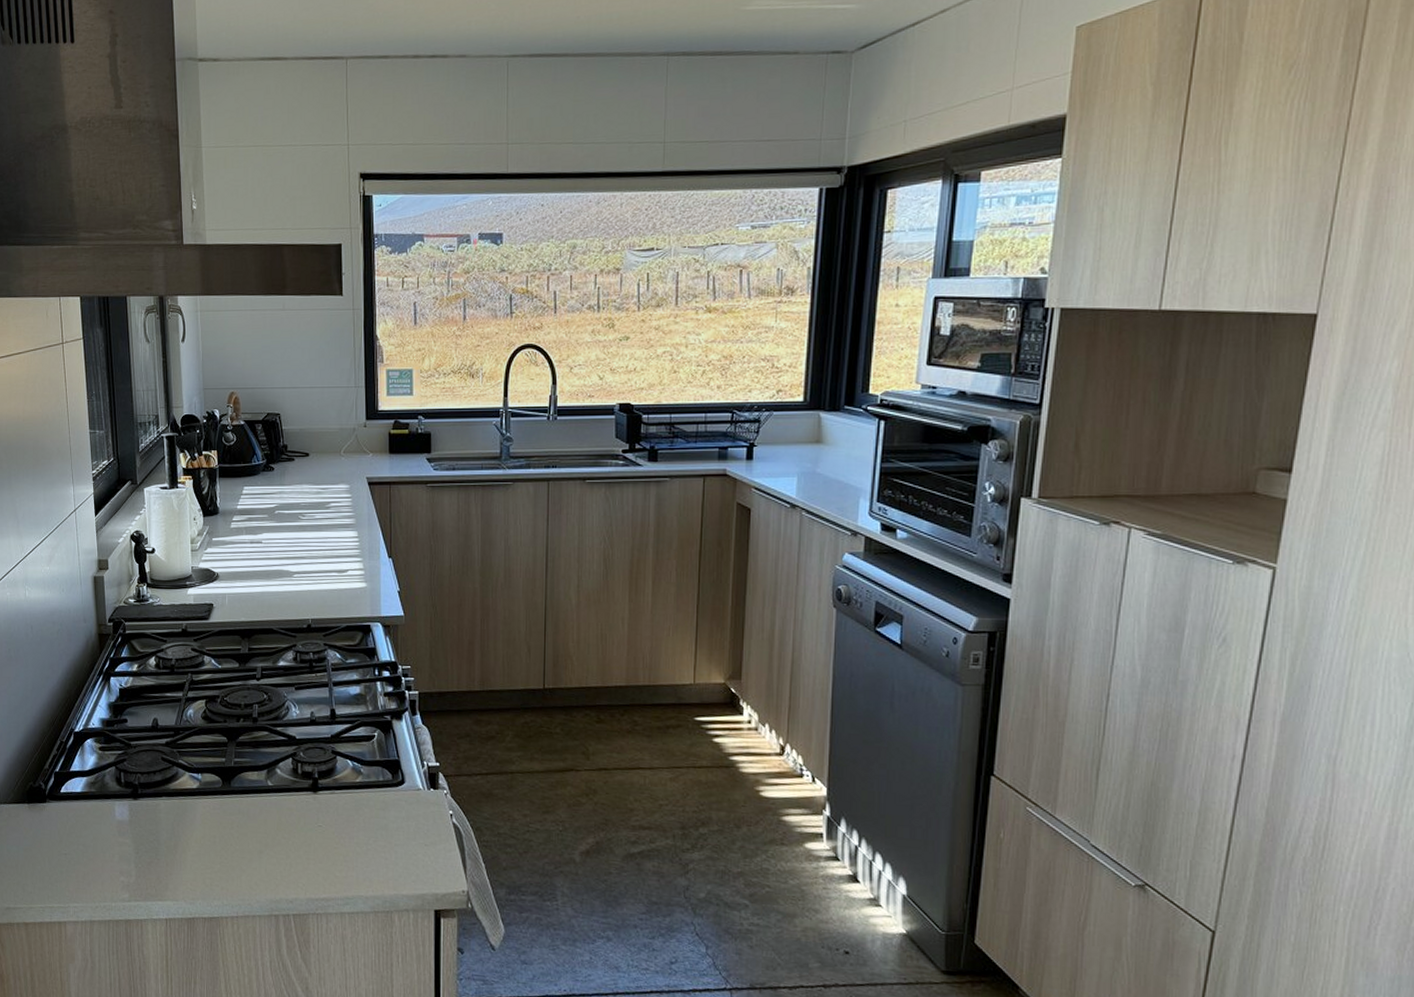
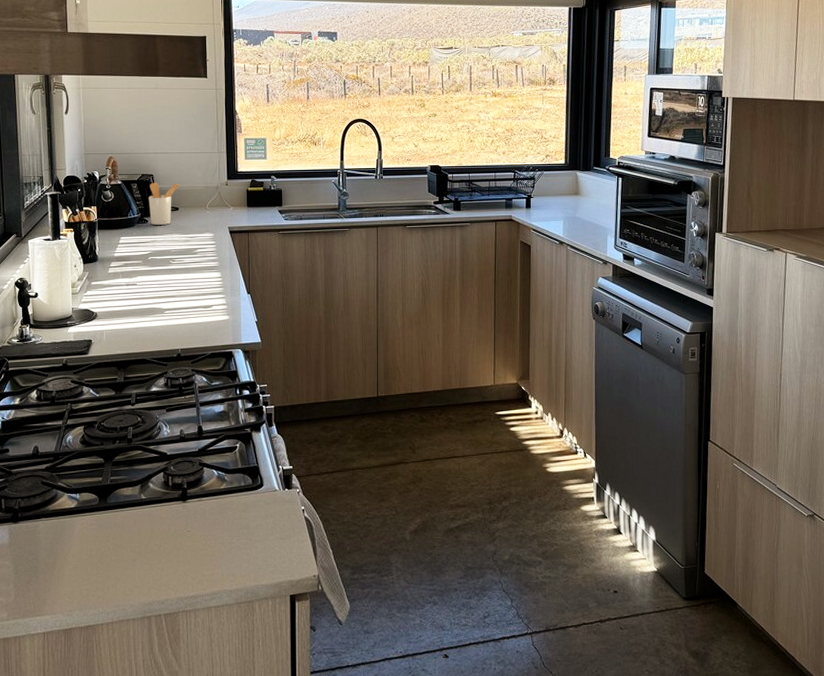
utensil holder: none [275,423,312,473] -> present [148,182,181,225]

